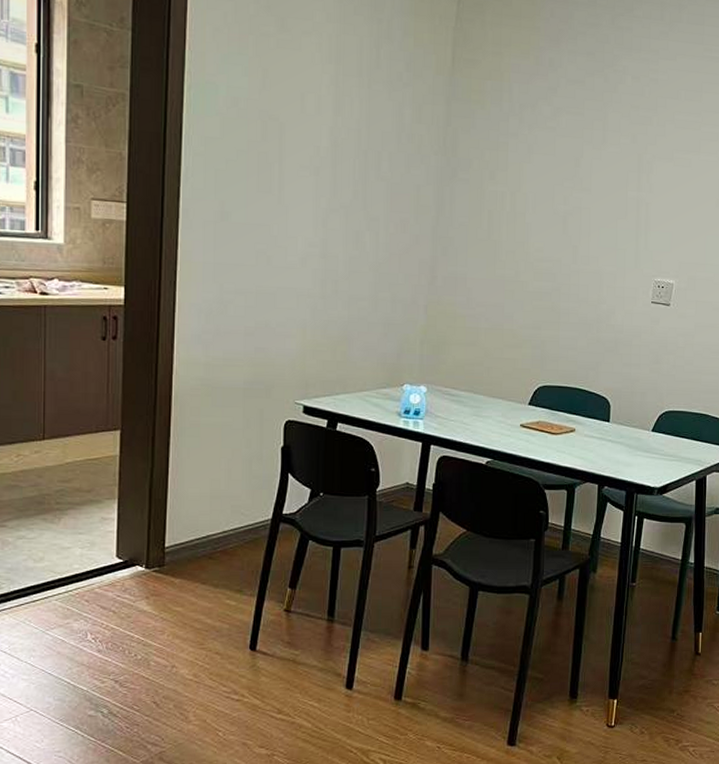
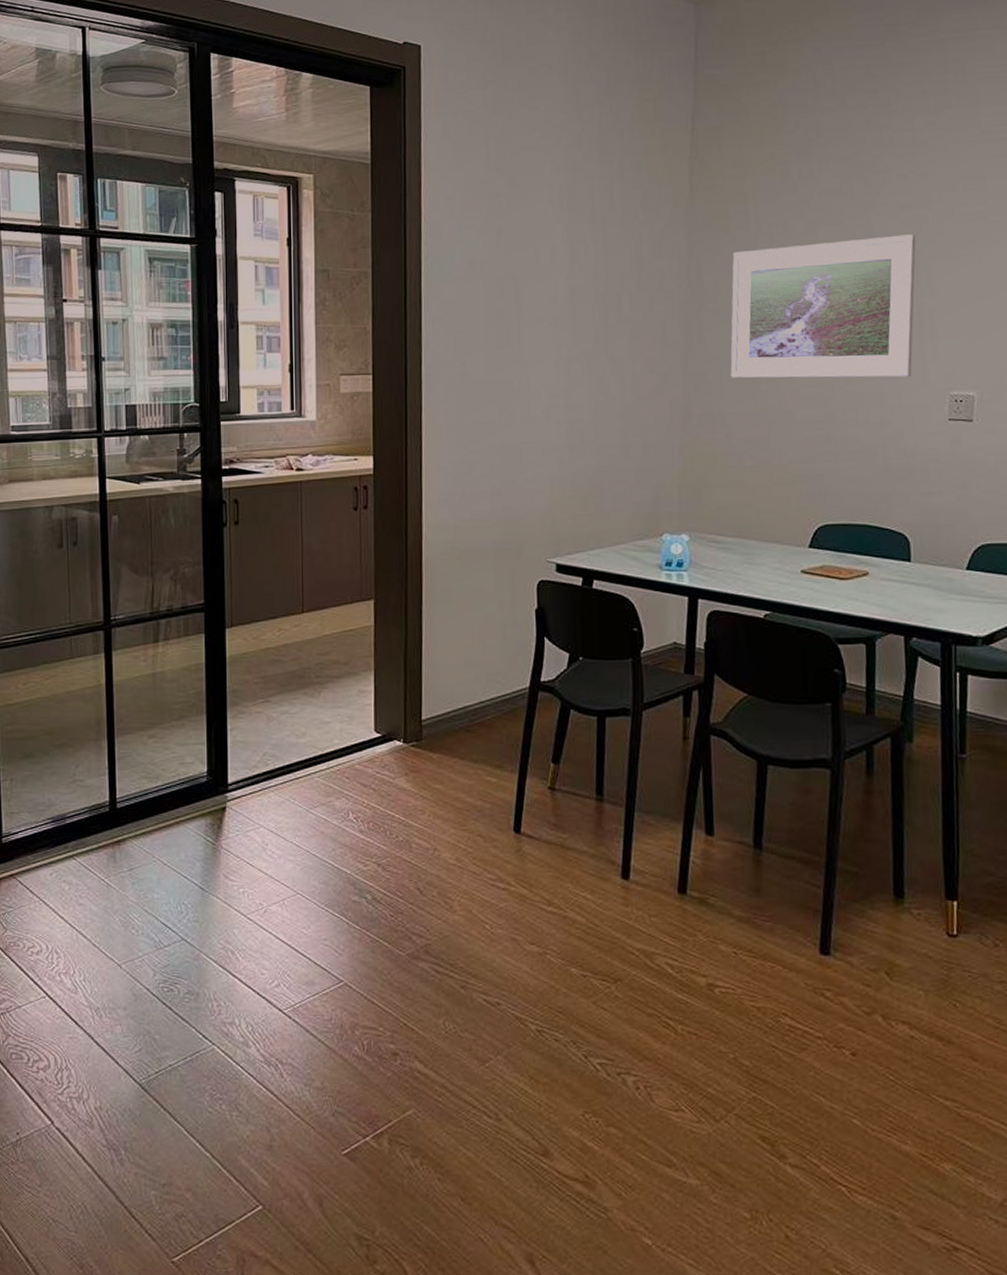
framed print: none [475,127,642,262] -> present [730,234,916,378]

